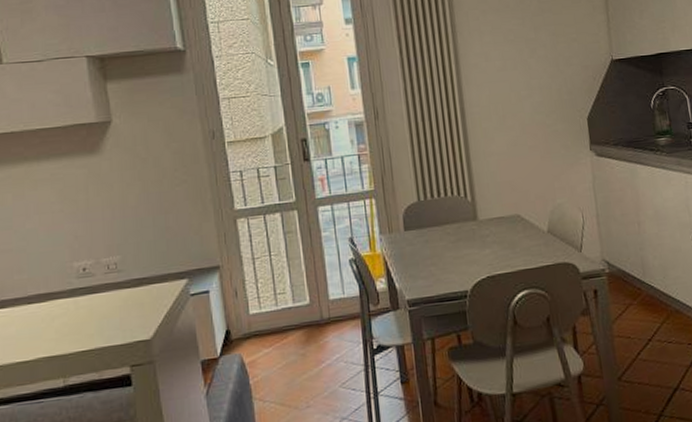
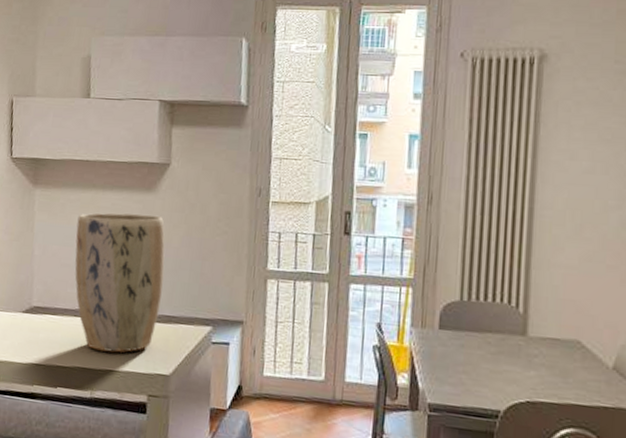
plant pot: none [12,177,128,334] -> present [75,213,165,353]

